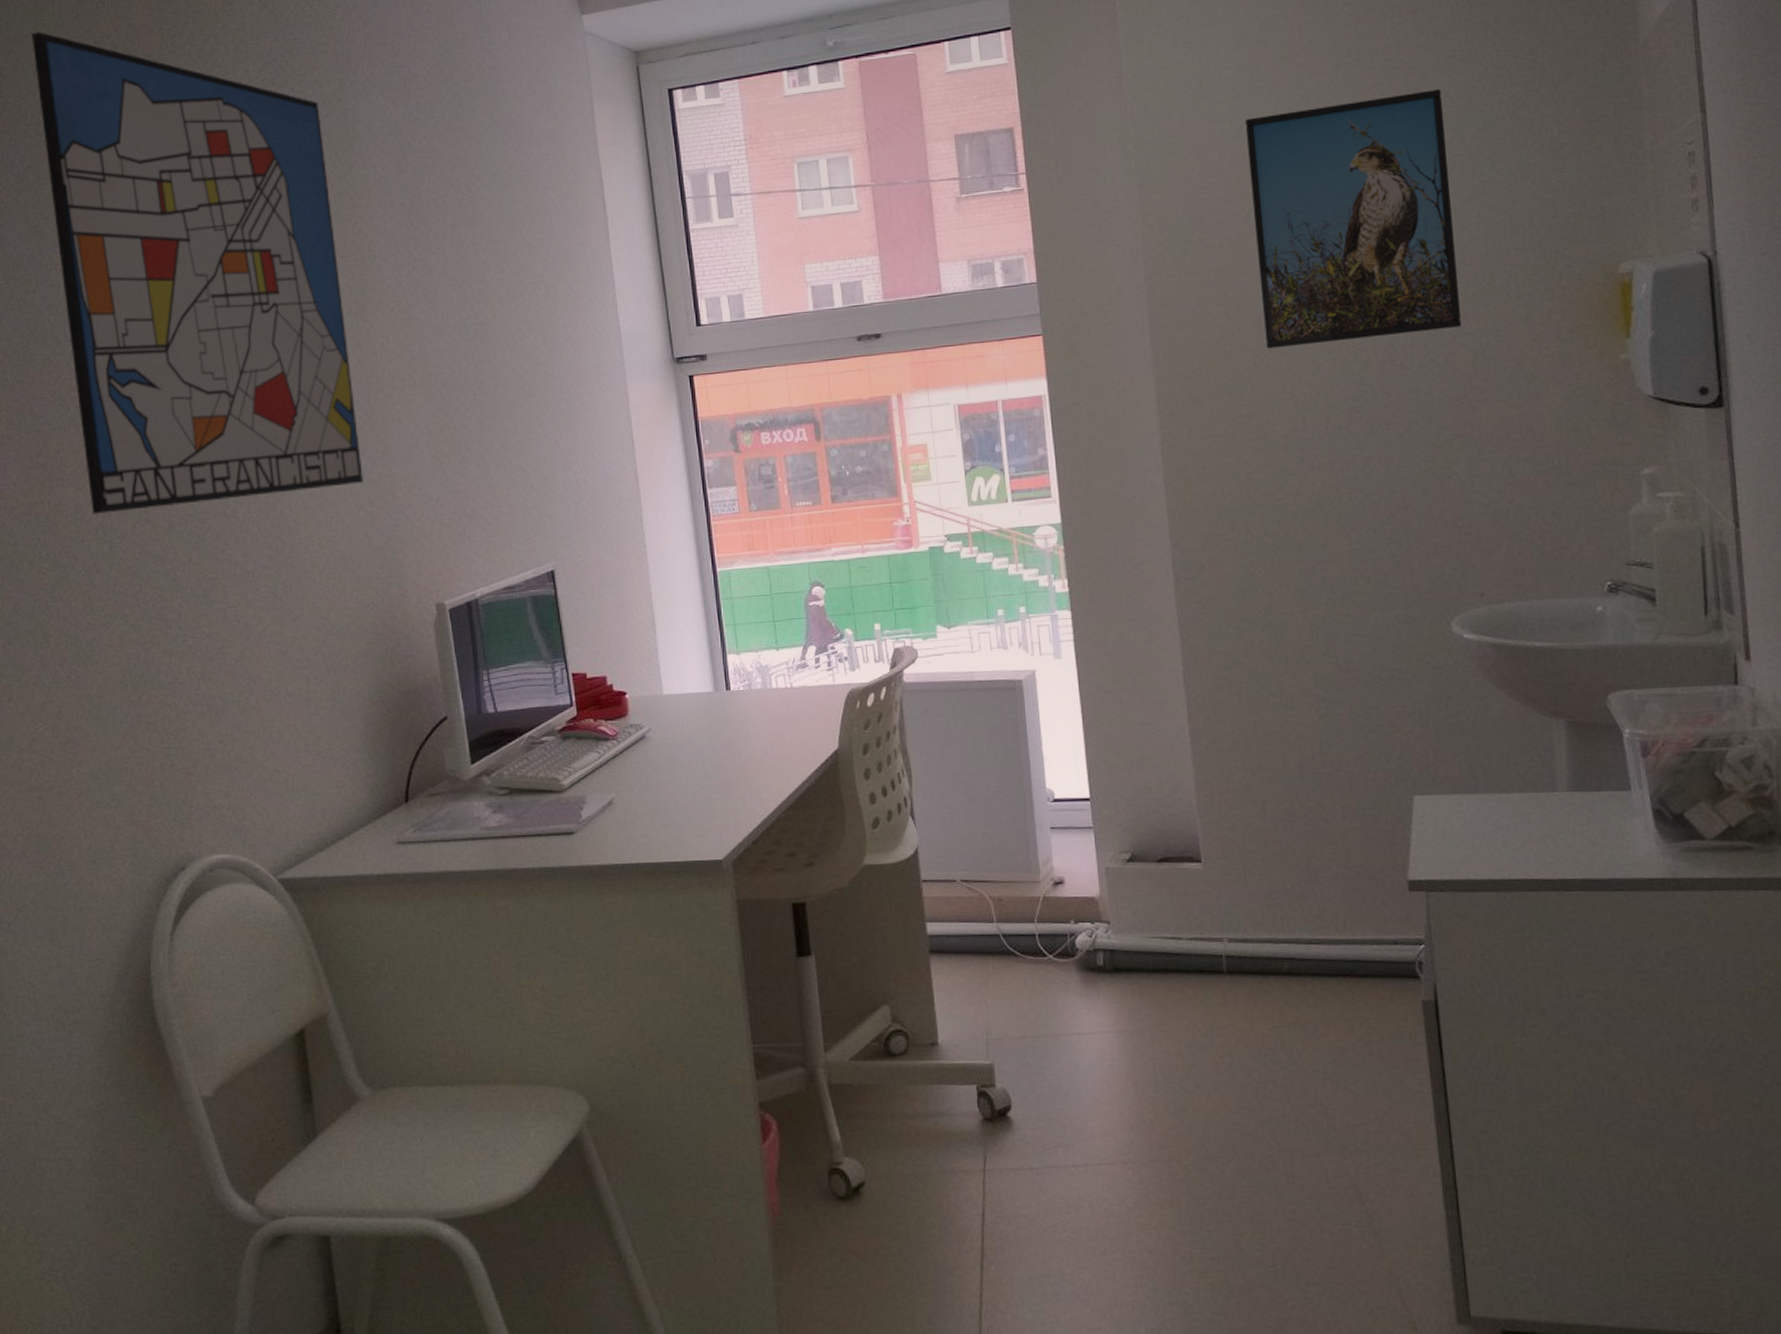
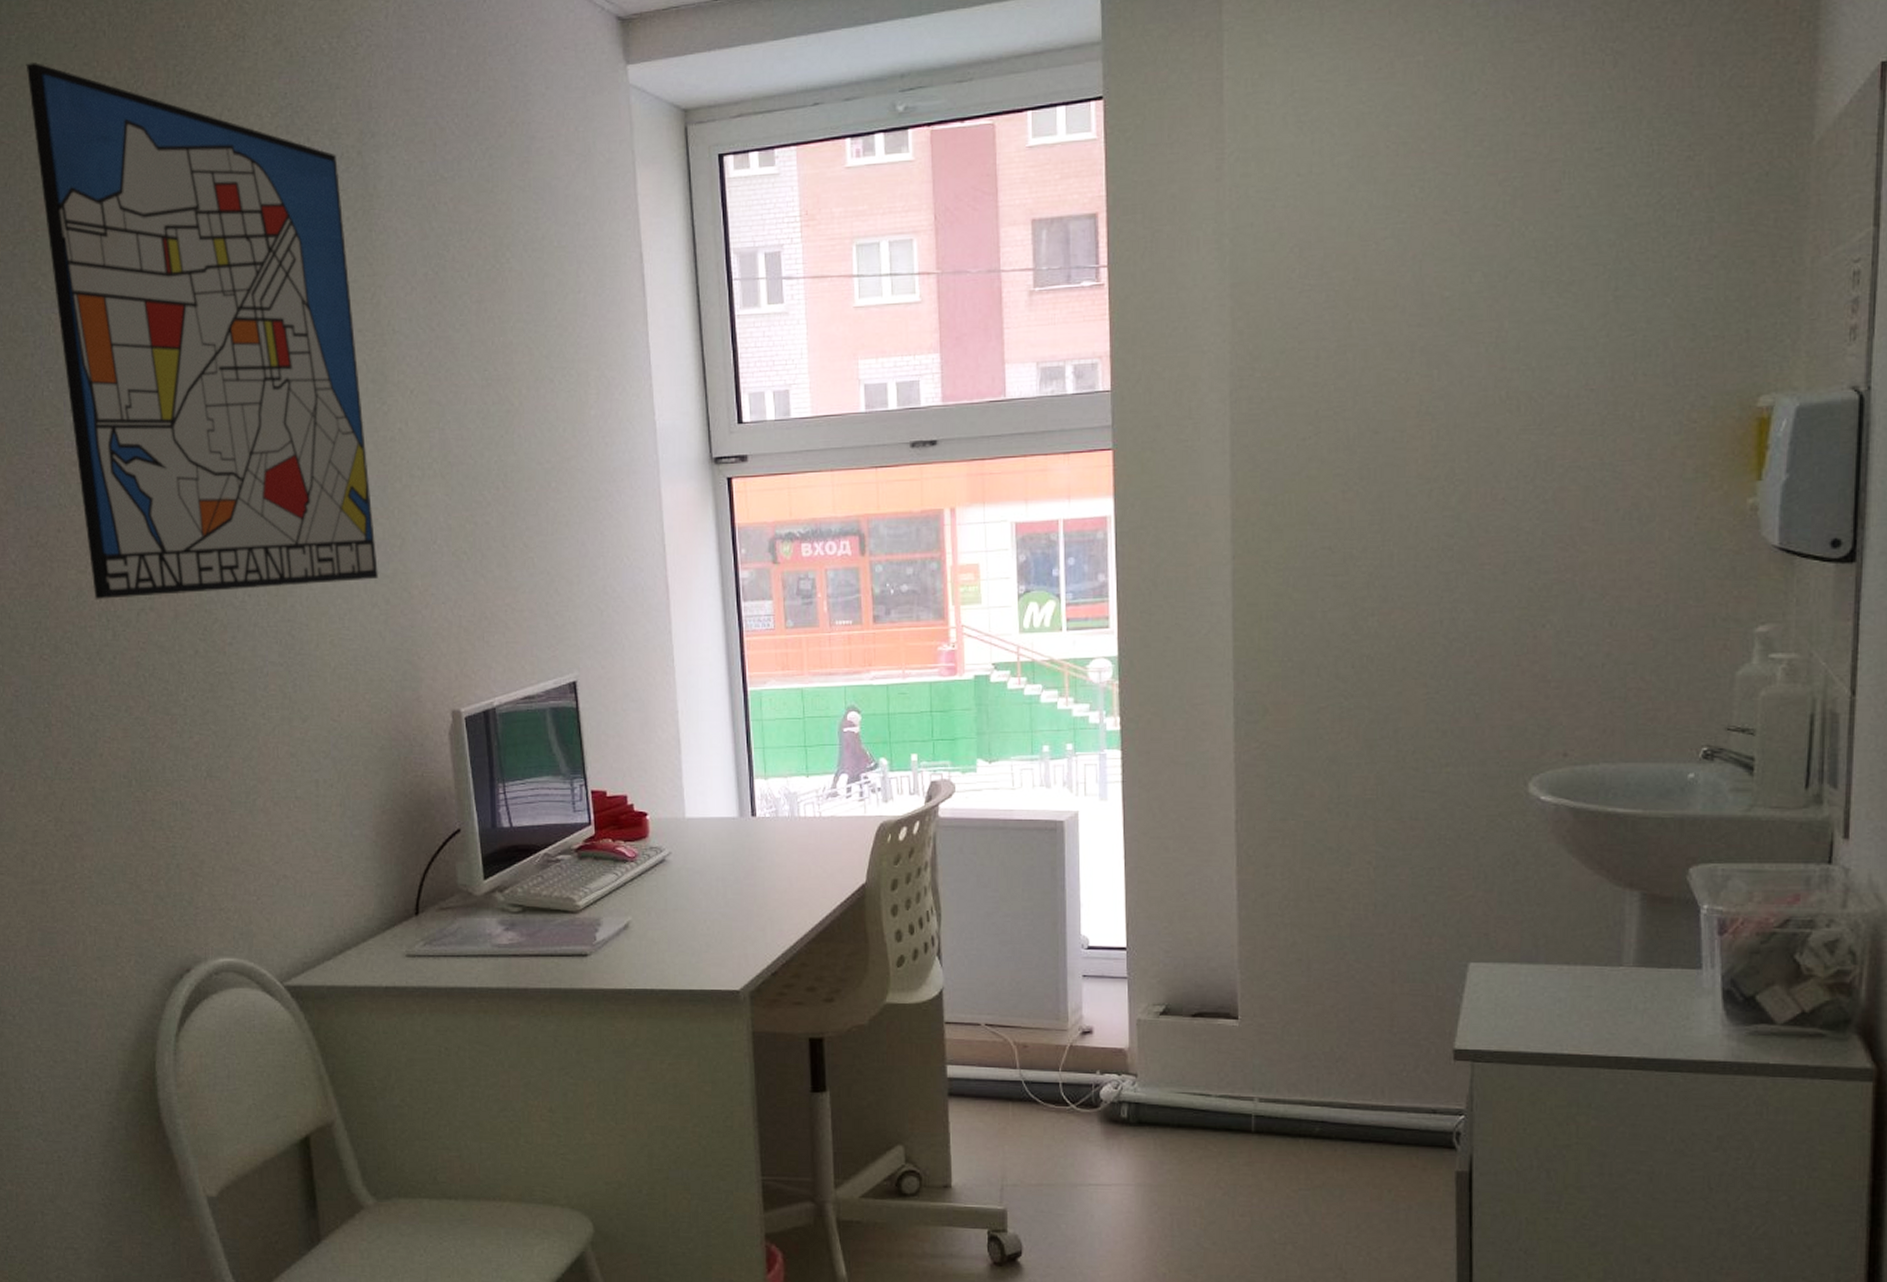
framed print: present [1245,89,1462,349] -> none [1356,187,1582,475]

